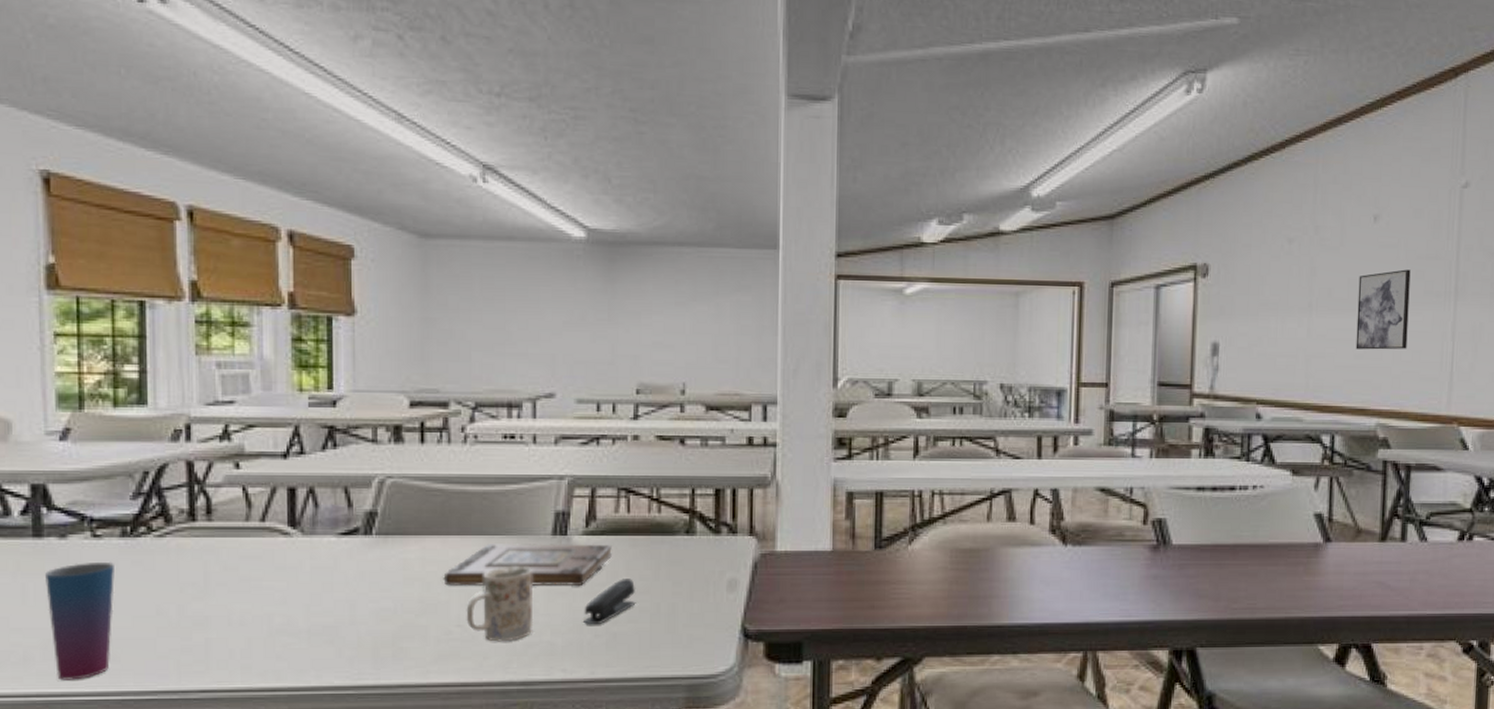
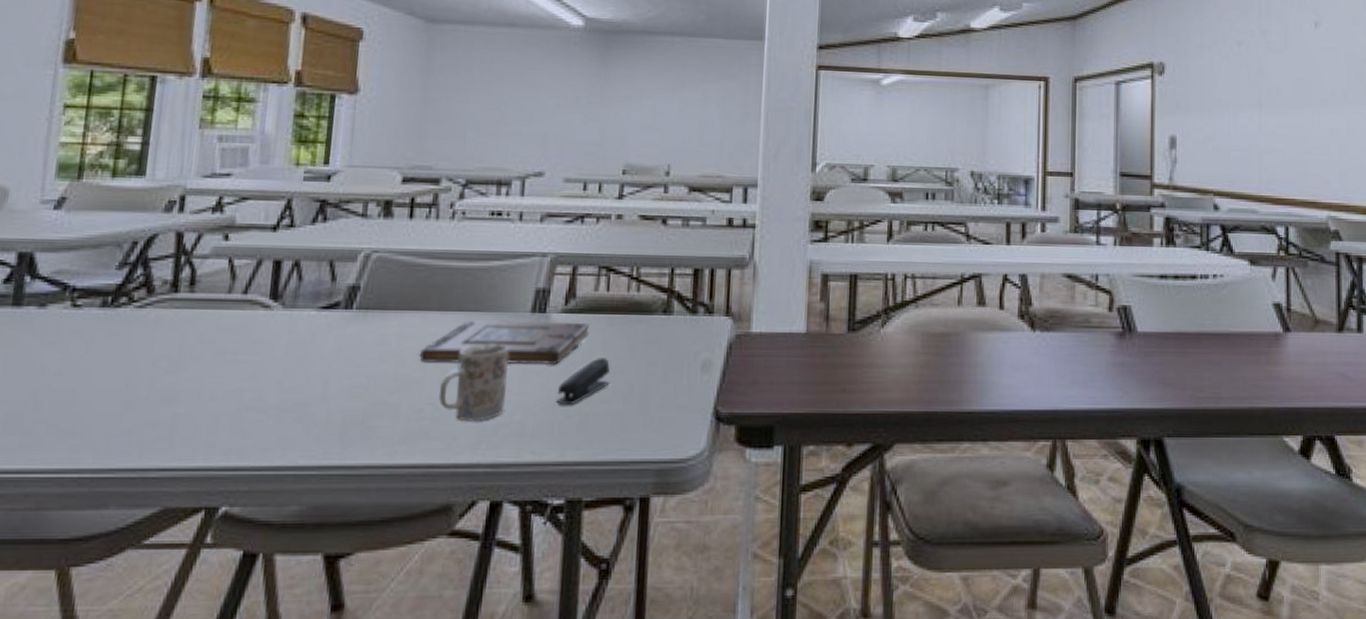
cup: present [45,561,115,680] -> none [14,332,90,456]
wall art: present [1356,269,1411,350] -> none [1304,72,1352,146]

